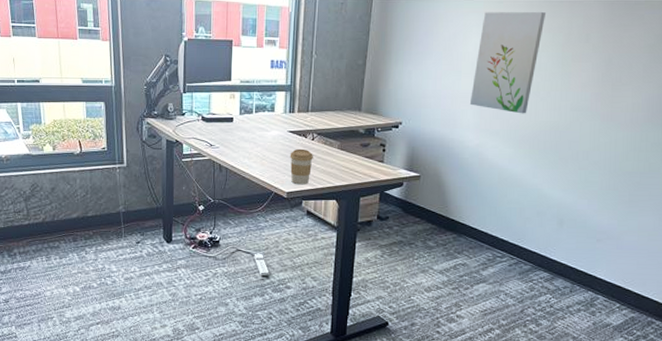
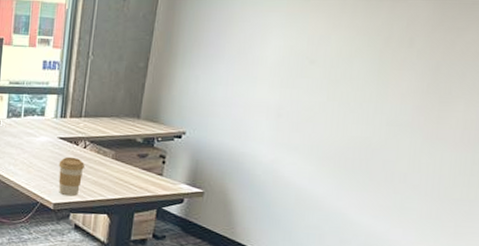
wall art: present [469,11,545,114] -> none [265,11,361,128]

